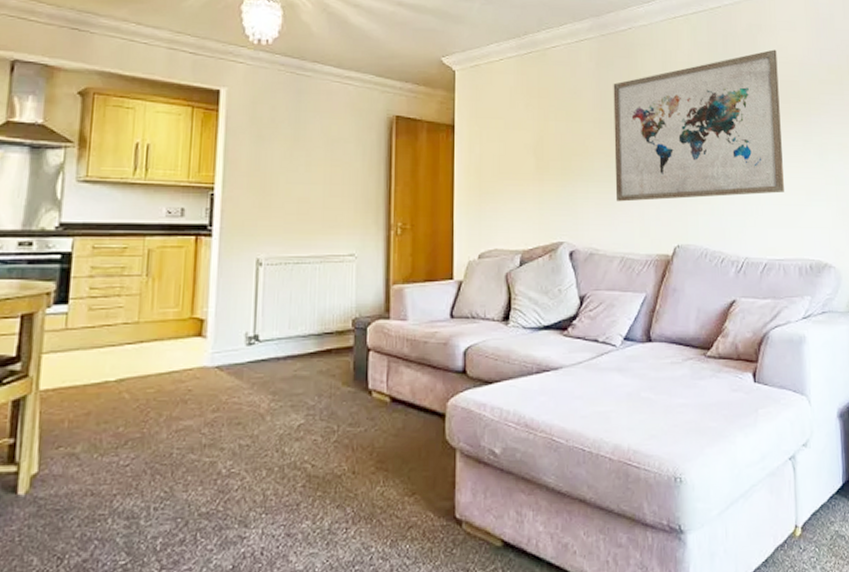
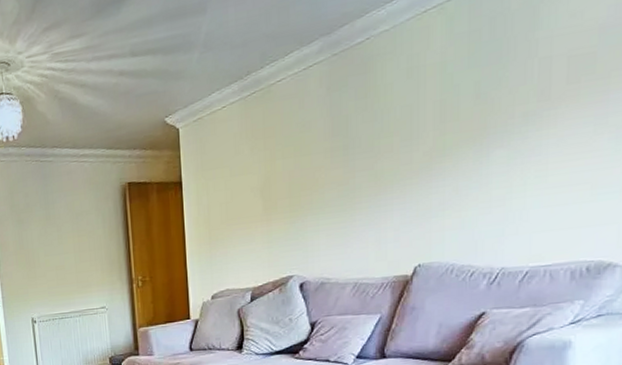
wall art: present [613,49,784,202] -> none [347,18,567,230]

